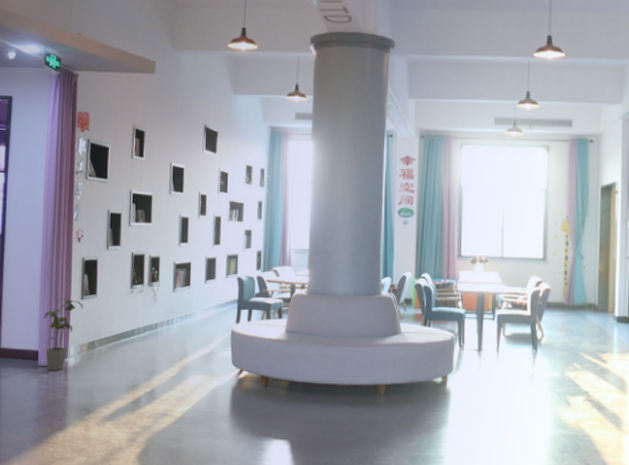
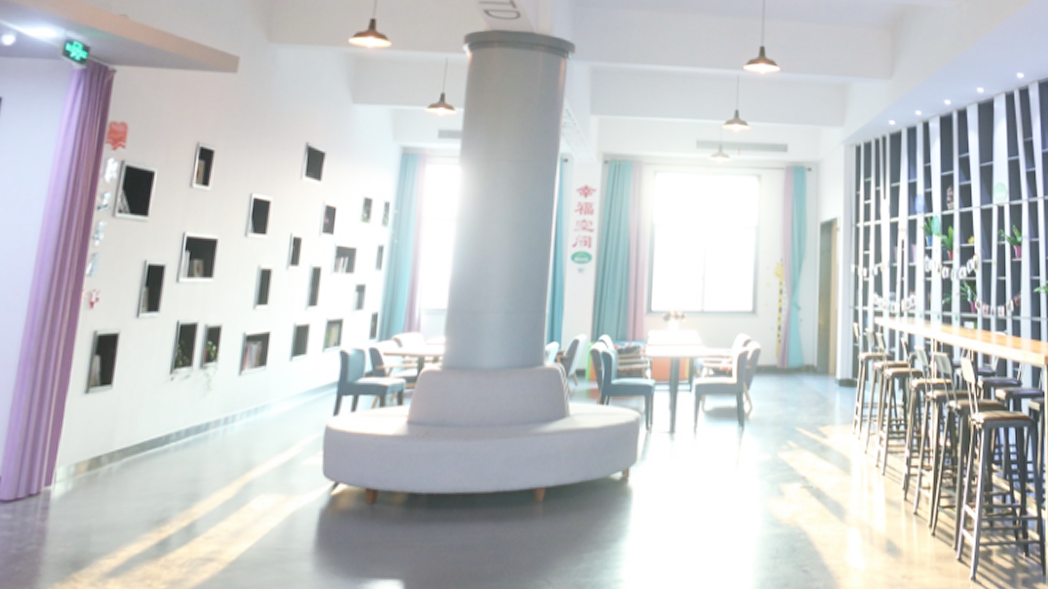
house plant: present [44,298,83,371] -> none [12,392,88,506]

